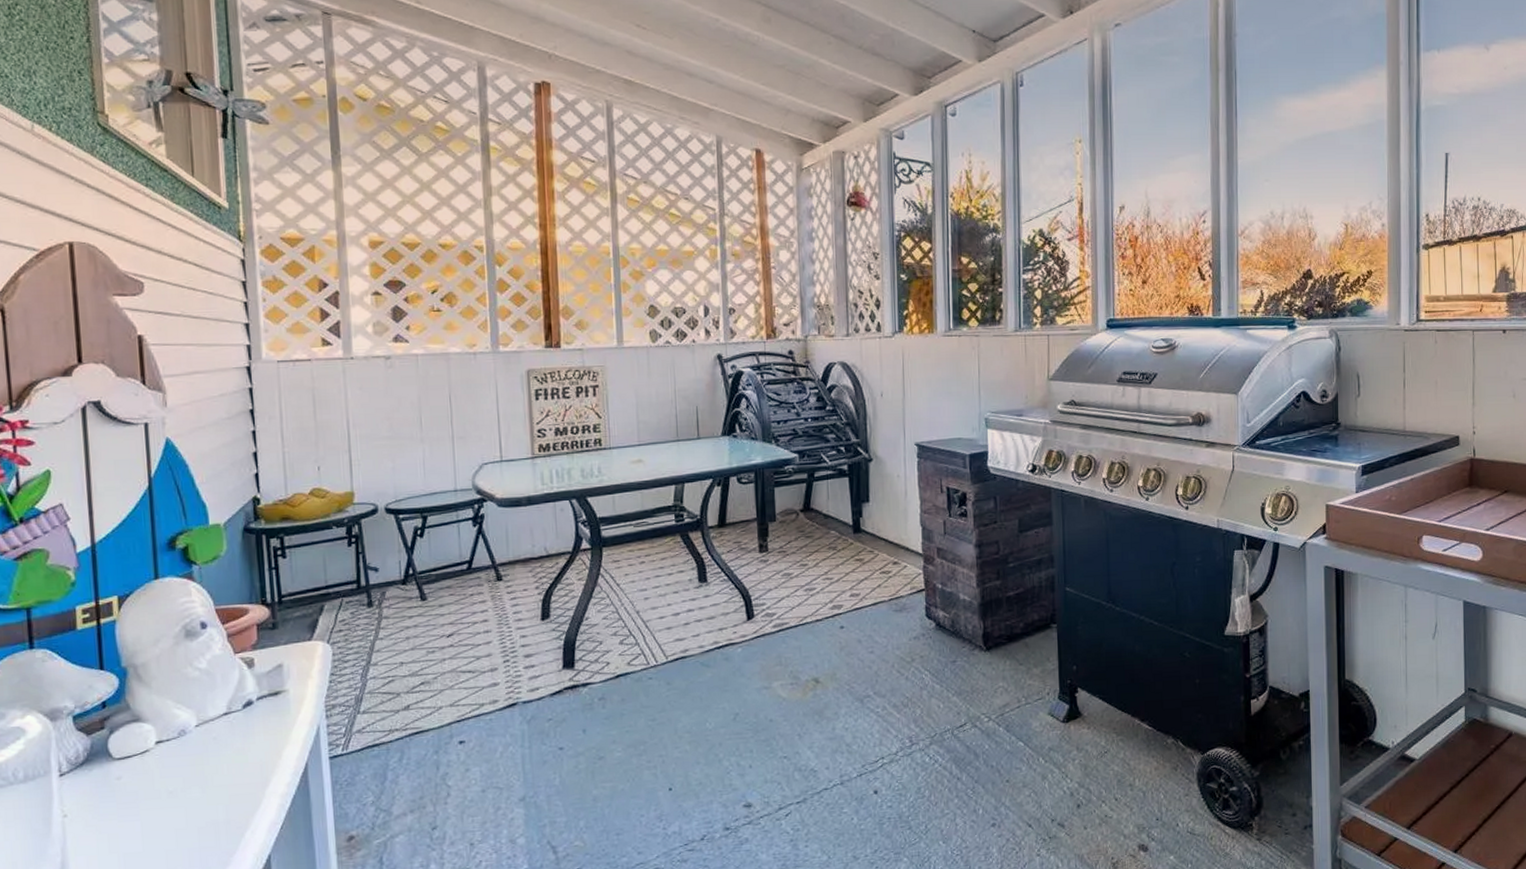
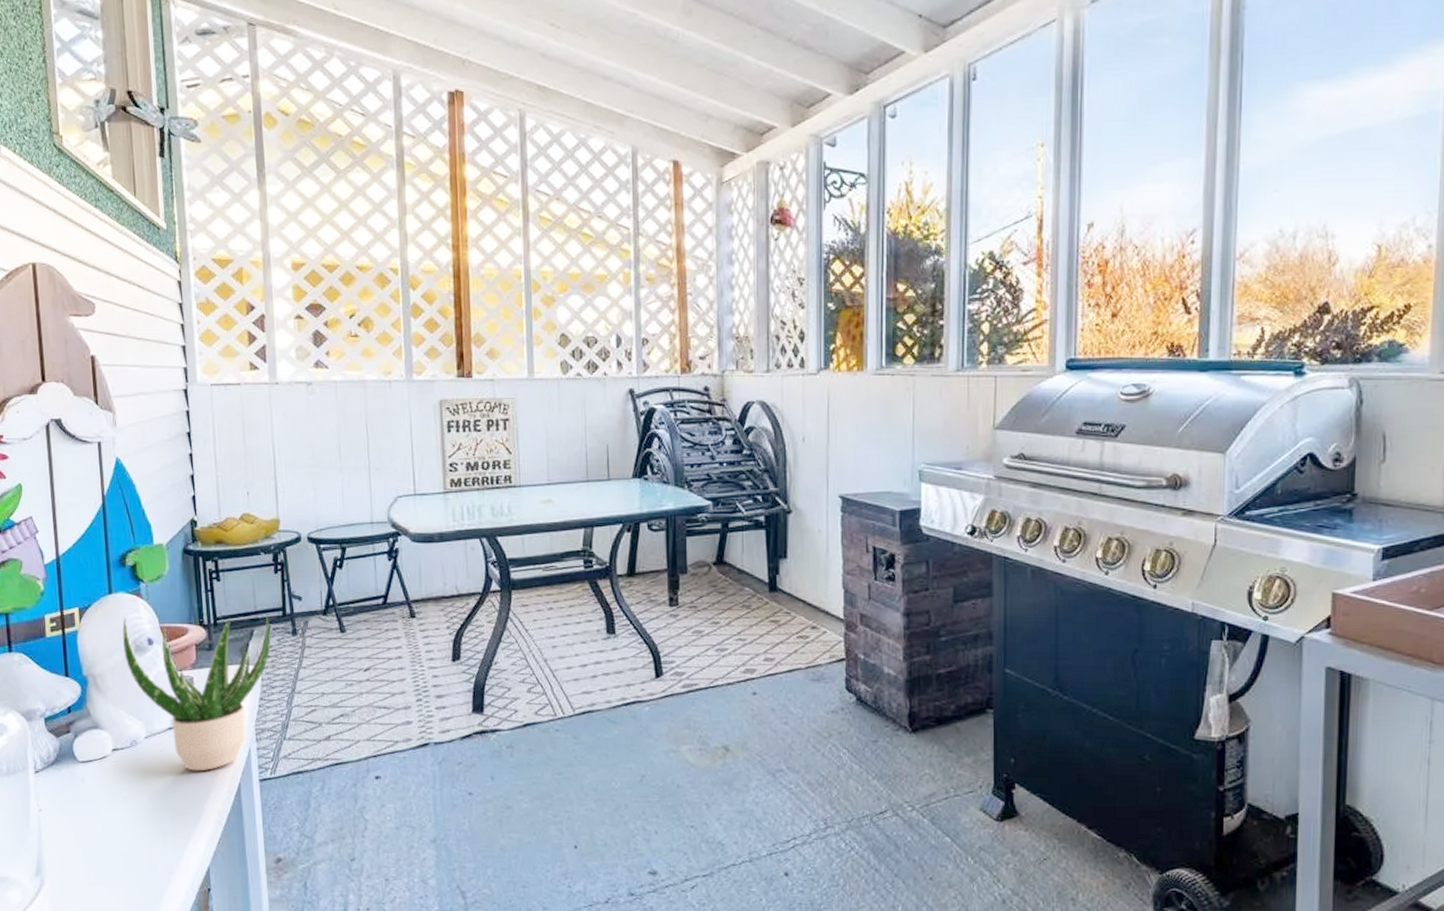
potted plant: none [170,588,344,756] -> present [122,614,271,771]

